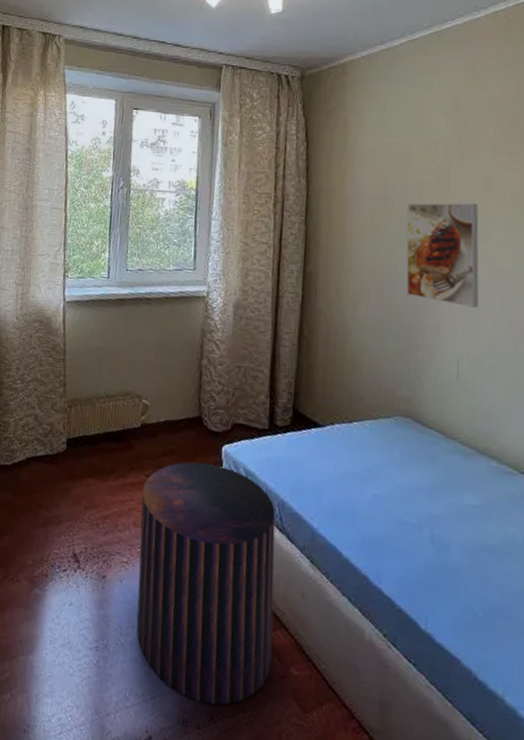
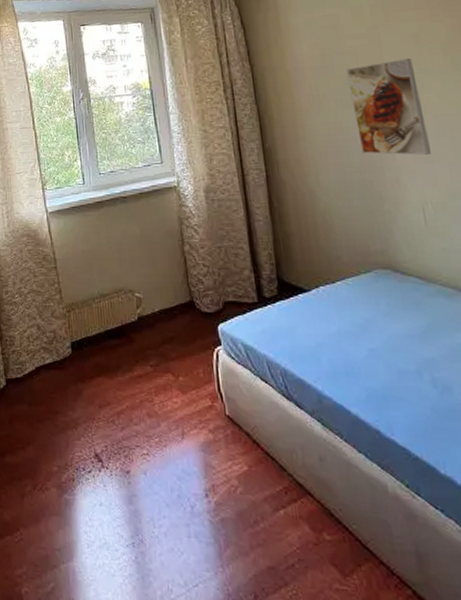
pouf: present [136,462,276,706] -> none [150,344,305,584]

